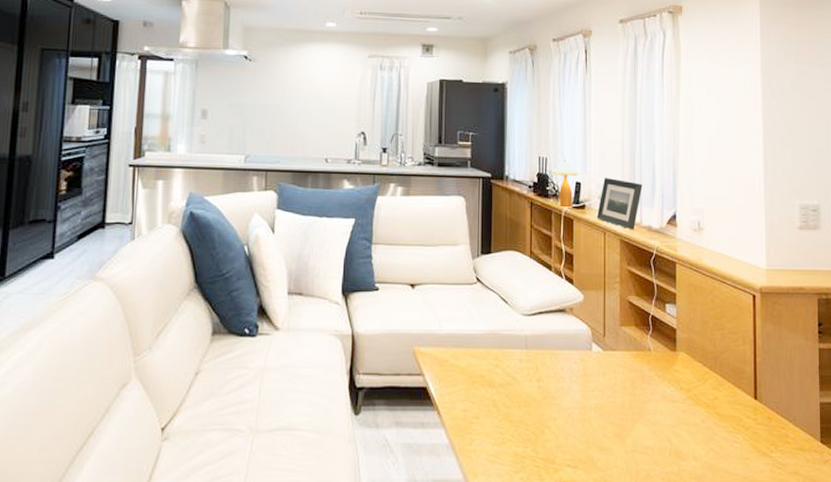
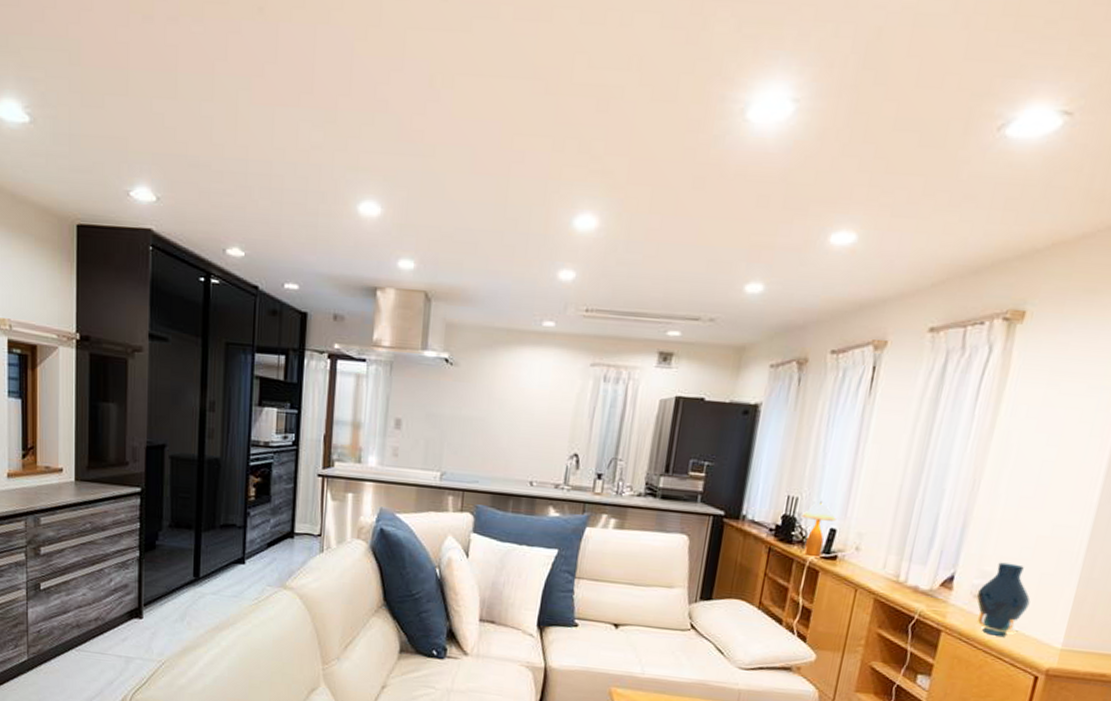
picture frame: present [597,178,643,230] -> none [849,526,918,589]
vase: none [695,200,735,263] -> present [976,562,1031,636]

